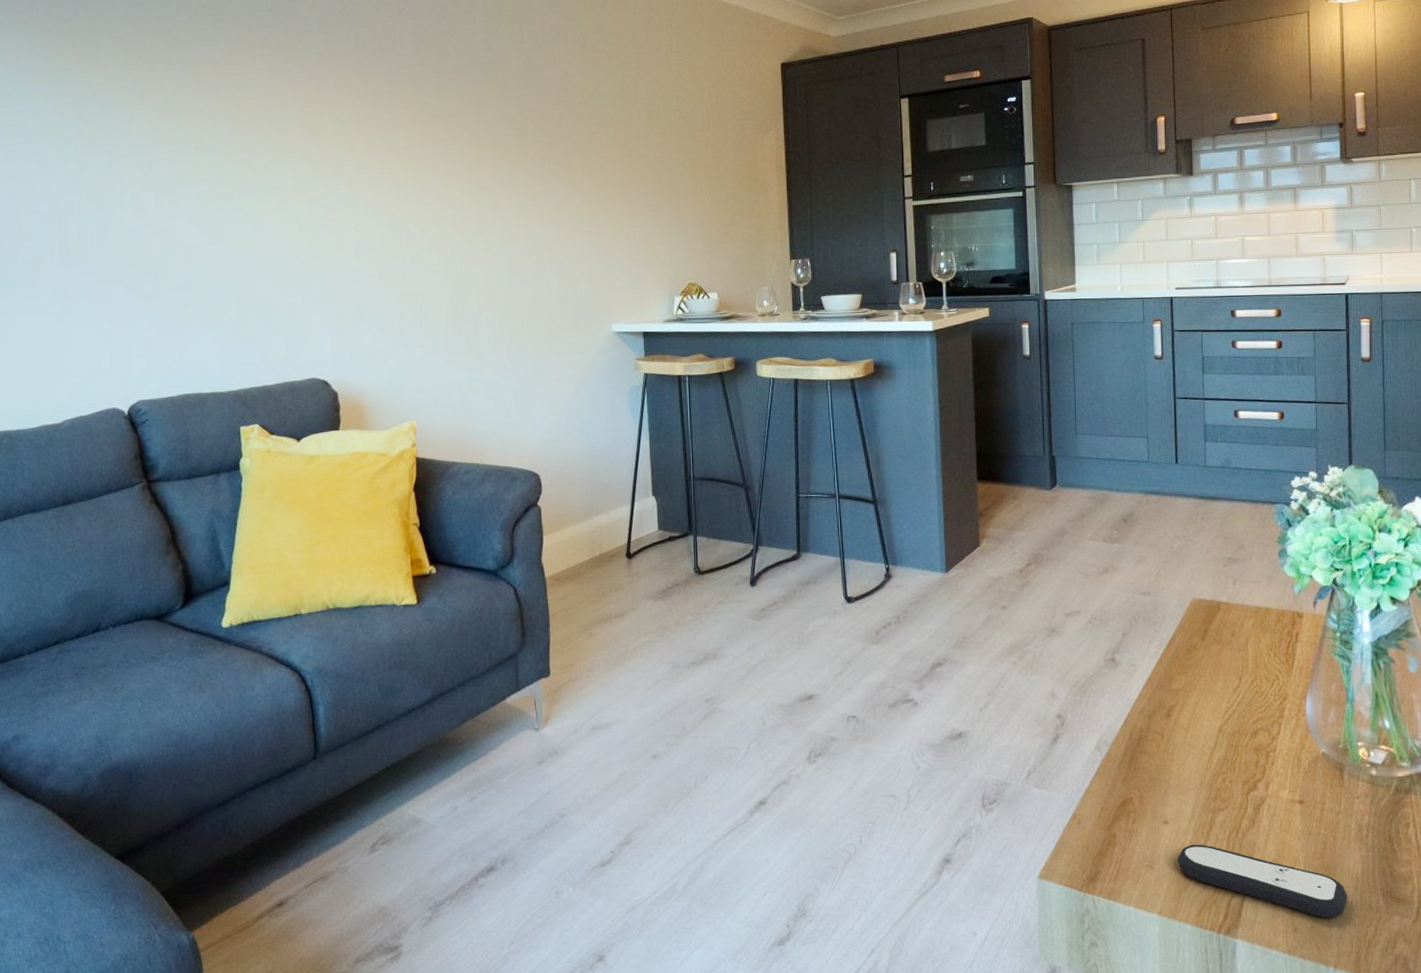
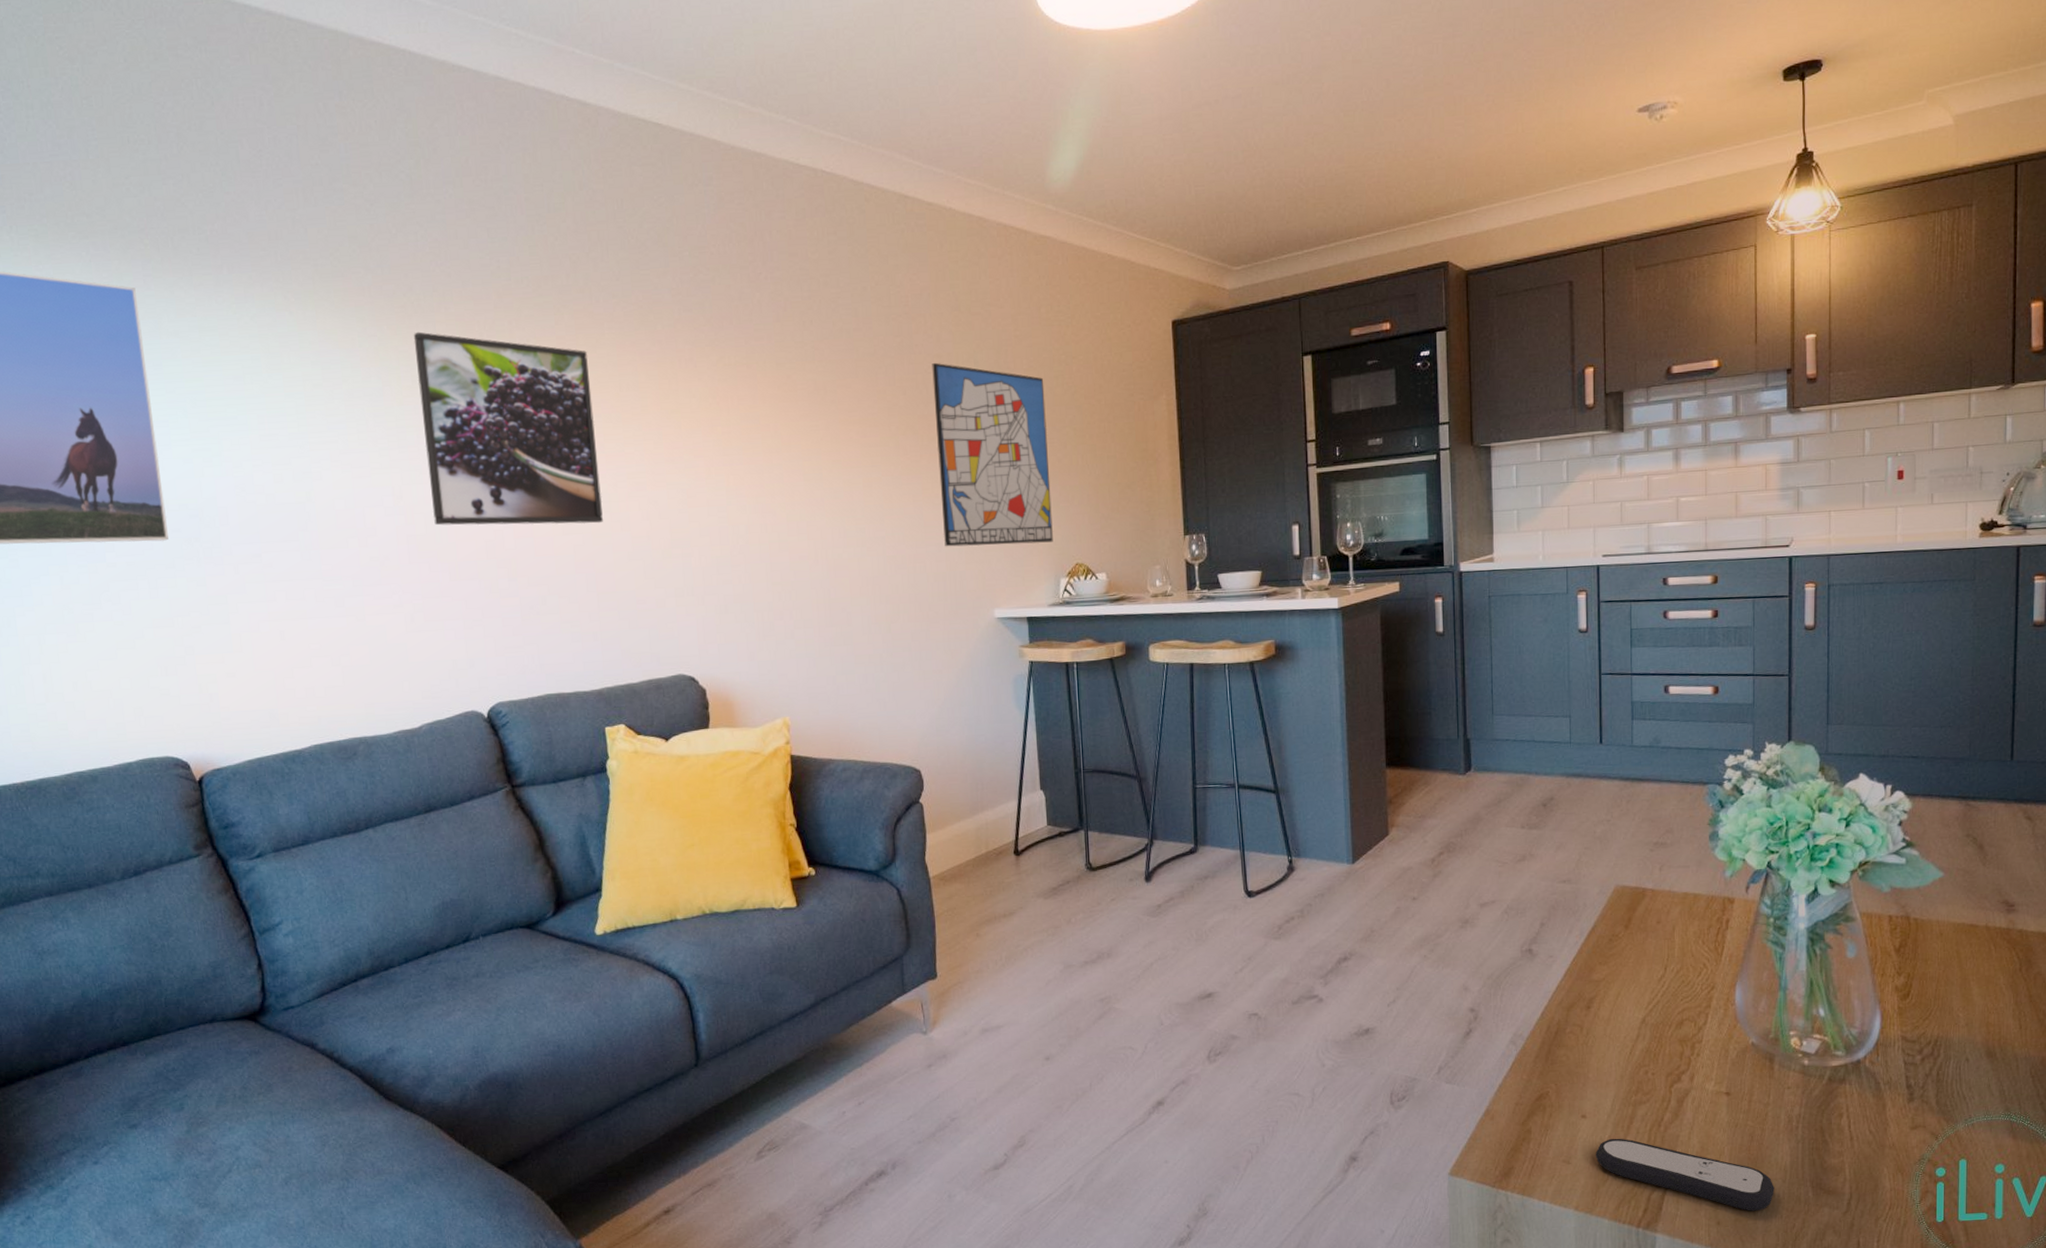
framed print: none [76,52,247,234] -> present [413,331,603,526]
wall art: none [559,94,669,265] -> present [932,362,1053,547]

